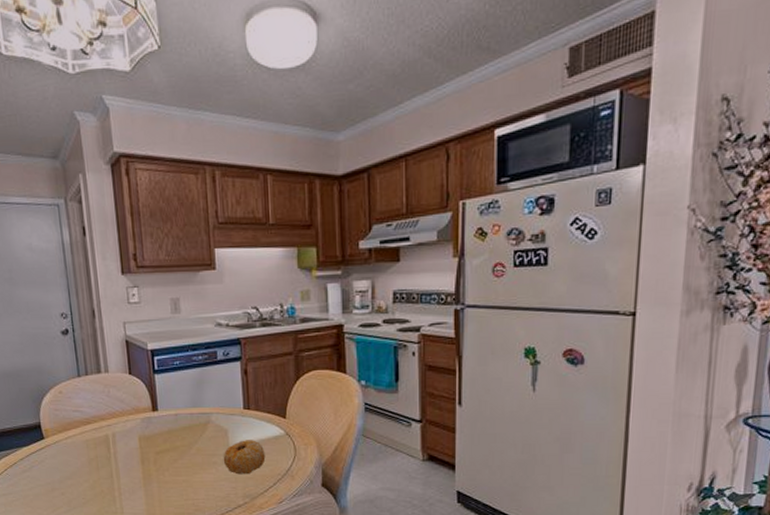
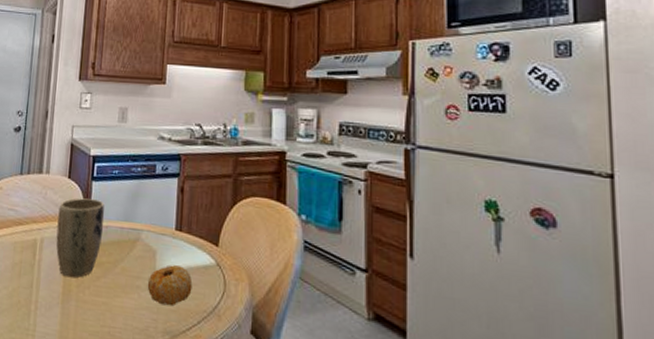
plant pot: none [125,391,174,464] -> present [56,198,105,278]

